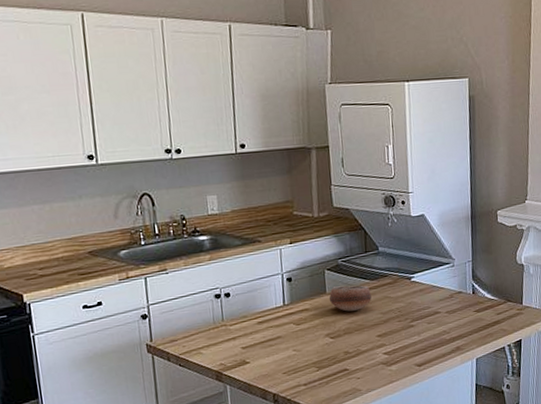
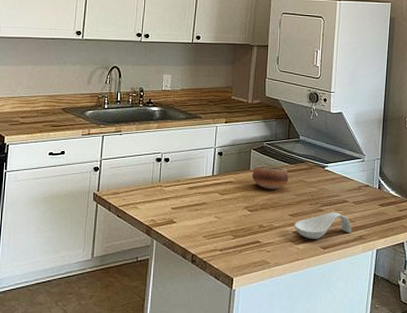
spoon rest: none [383,325,447,359] -> present [294,212,351,239]

